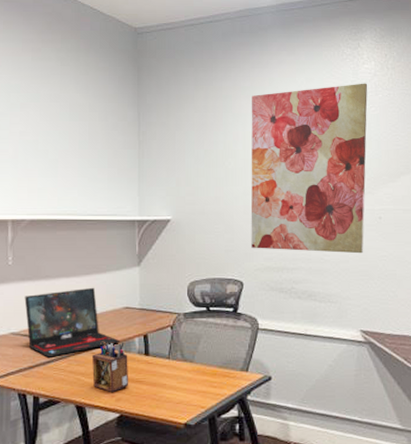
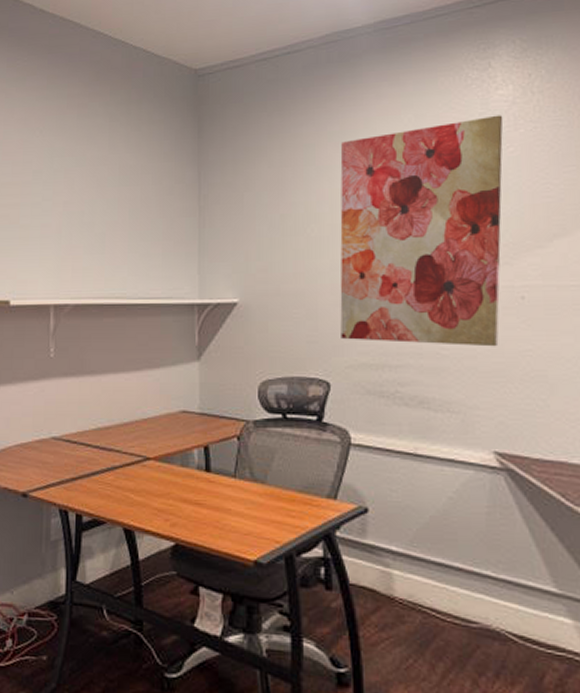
laptop: present [24,287,121,358] -> none [67,385,176,469]
desk organizer: present [92,341,128,393] -> none [143,451,185,516]

